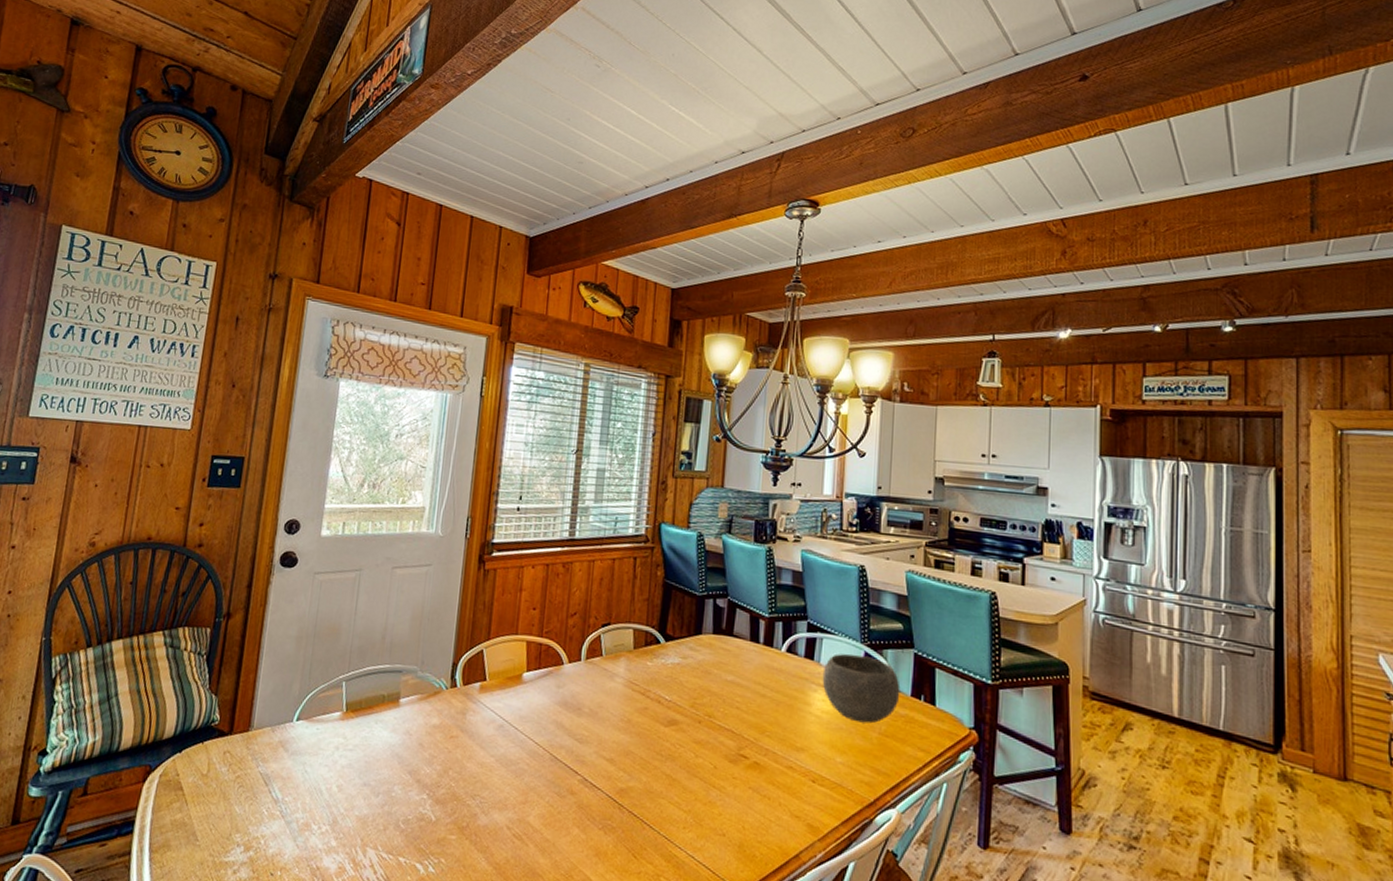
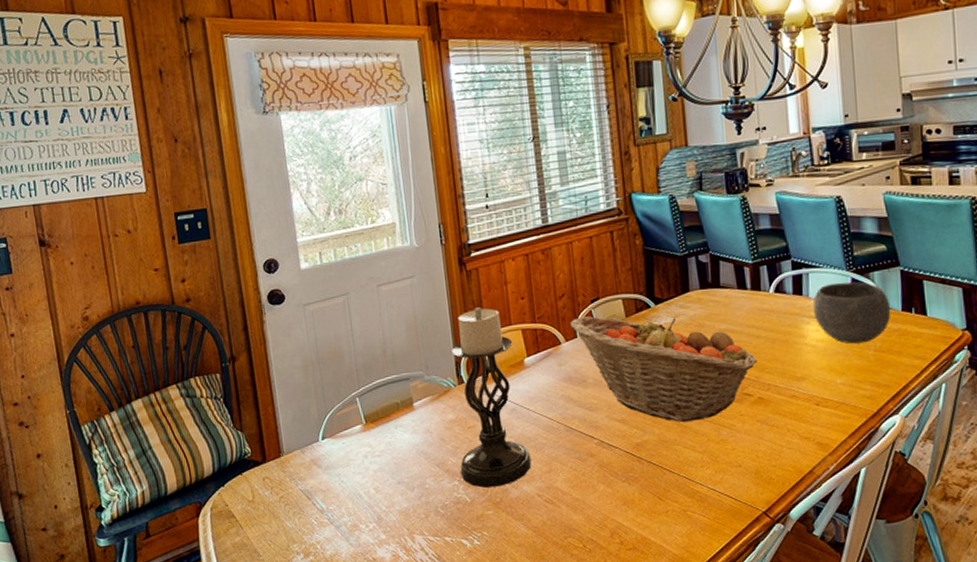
candle holder: none [431,609,515,810] -> present [452,307,532,488]
fruit basket: none [577,639,759,776] -> present [570,316,758,422]

